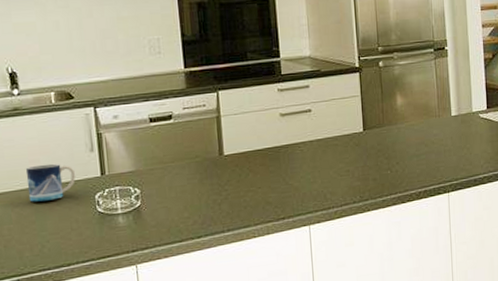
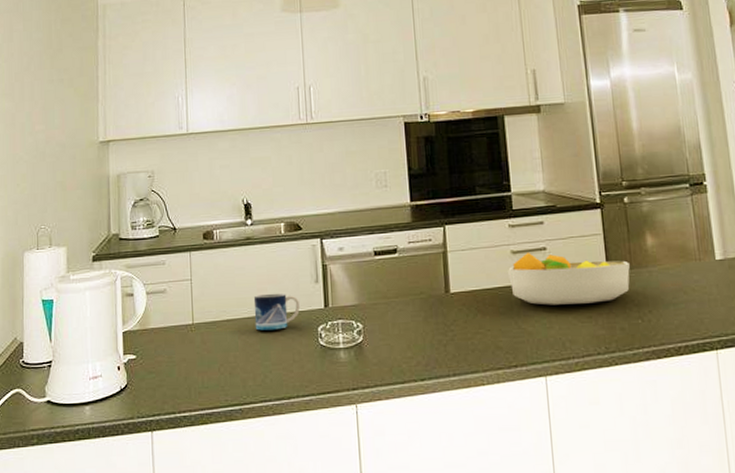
fruit bowl: none [277,114,382,162] -> present [508,252,630,305]

